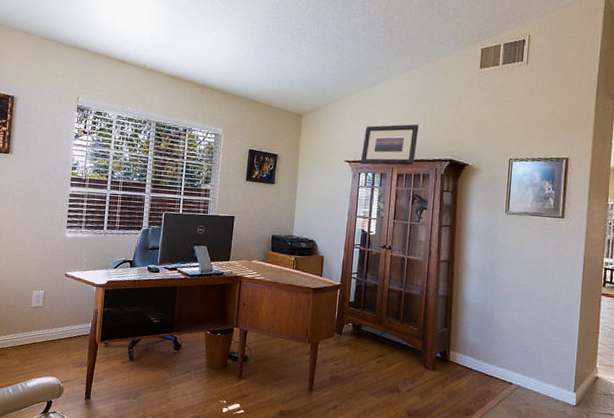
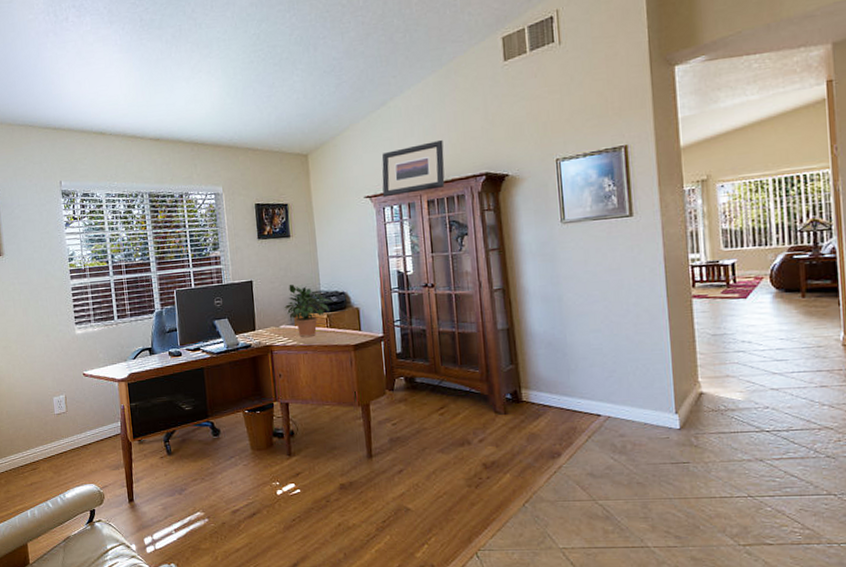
potted plant: none [257,226,301,275] -> present [283,285,332,338]

